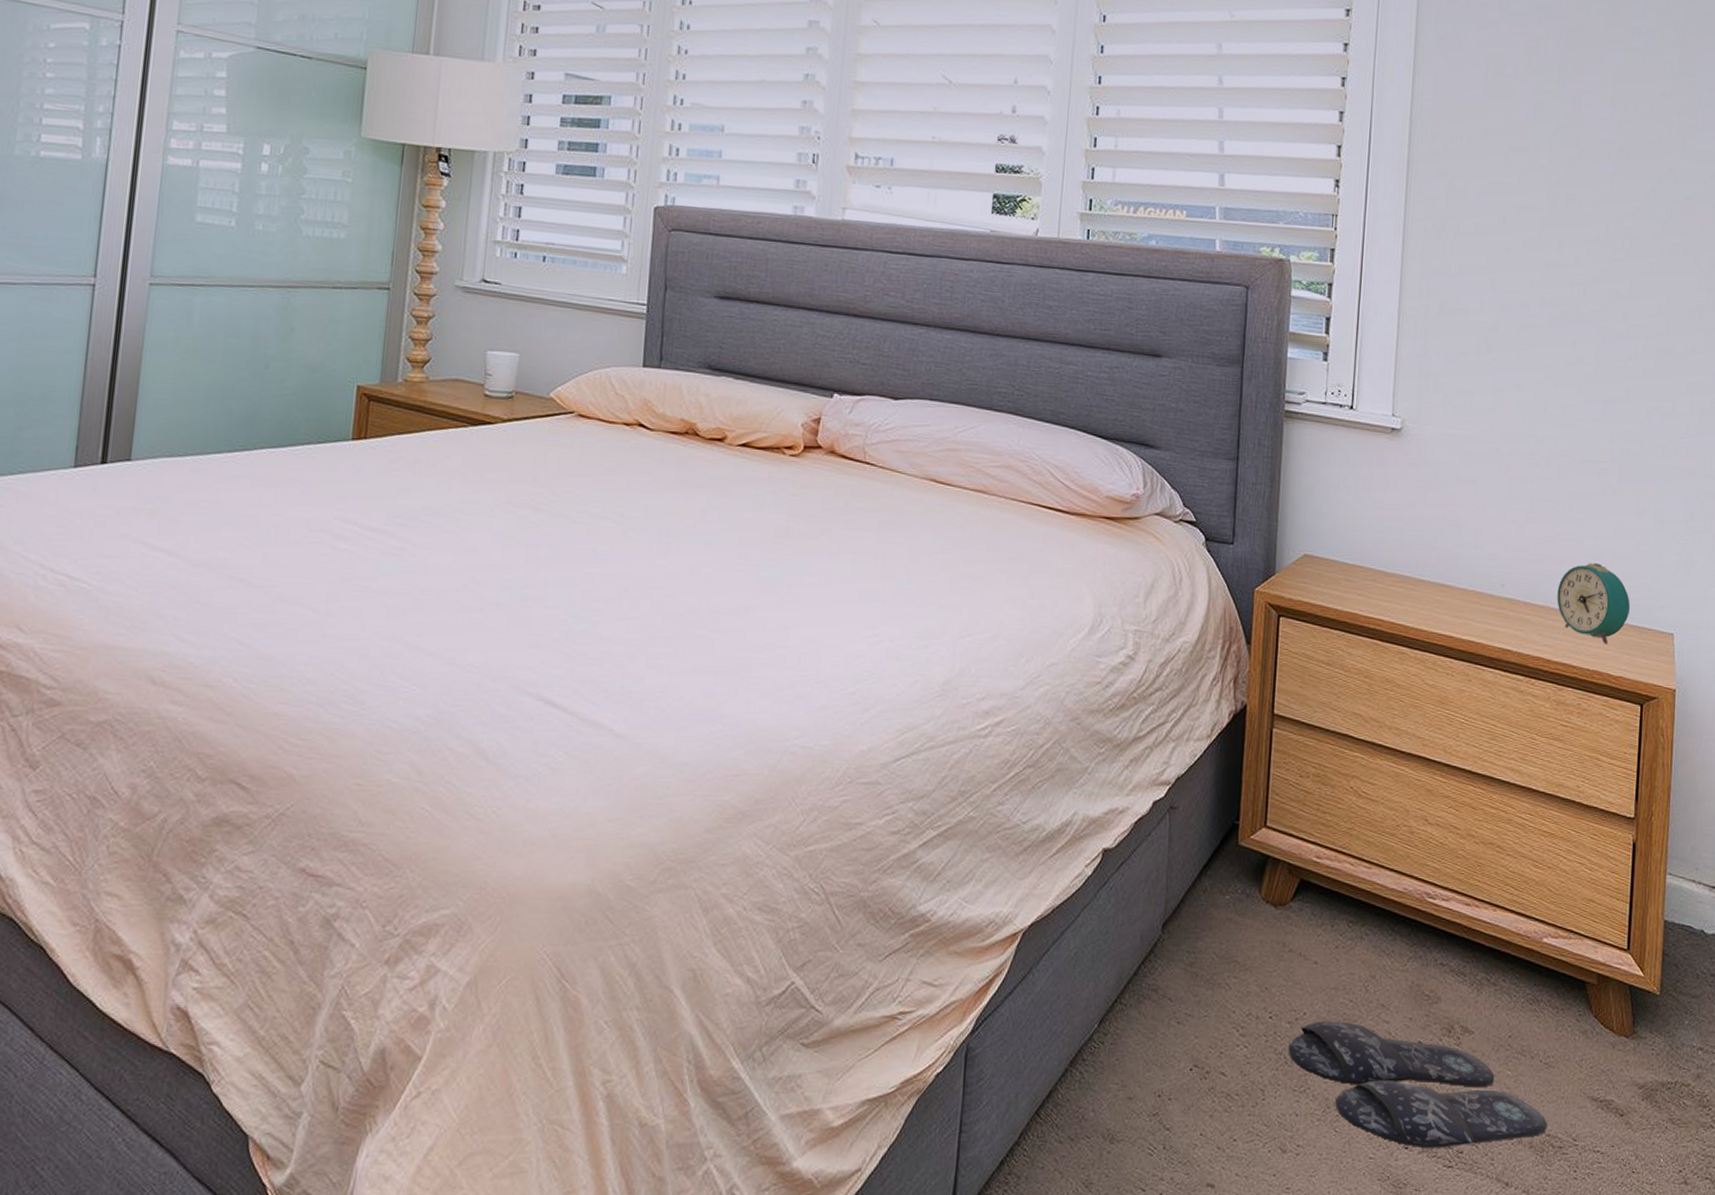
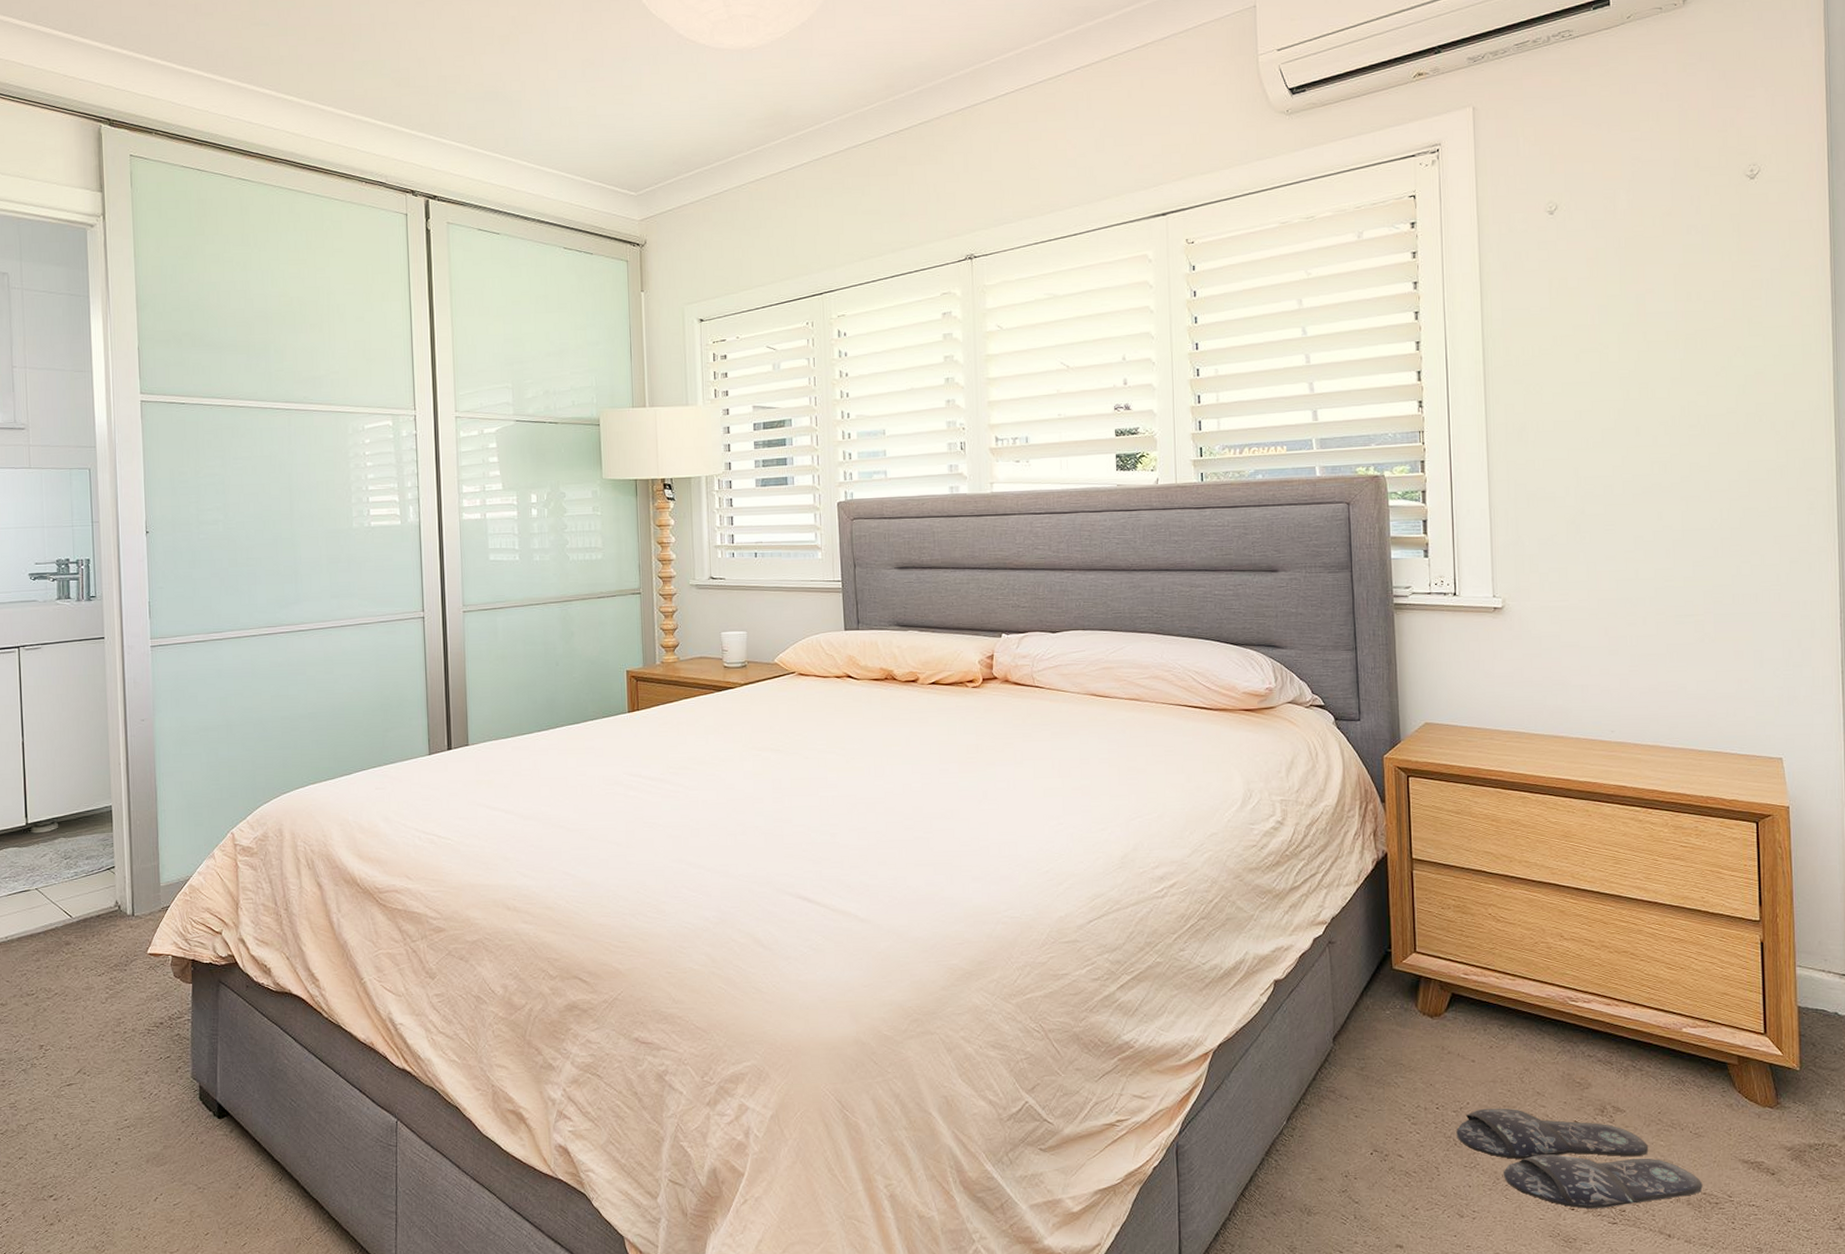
alarm clock: present [1557,563,1631,644] -> none [1665,704,1738,773]

